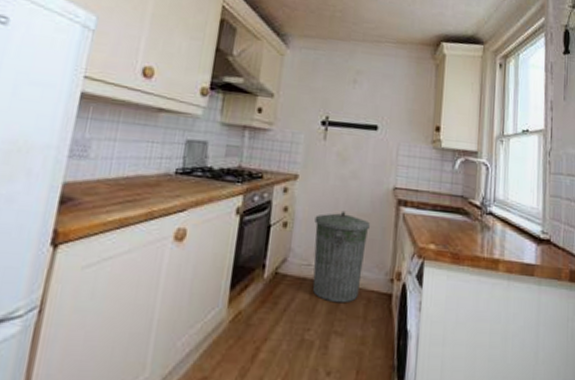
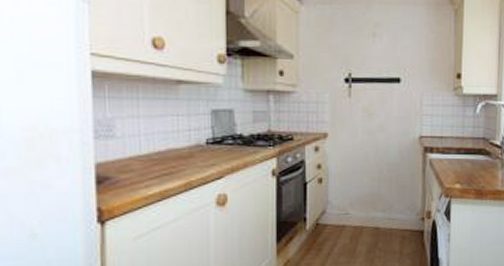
trash can: present [312,210,370,303] -> none [348,162,399,243]

